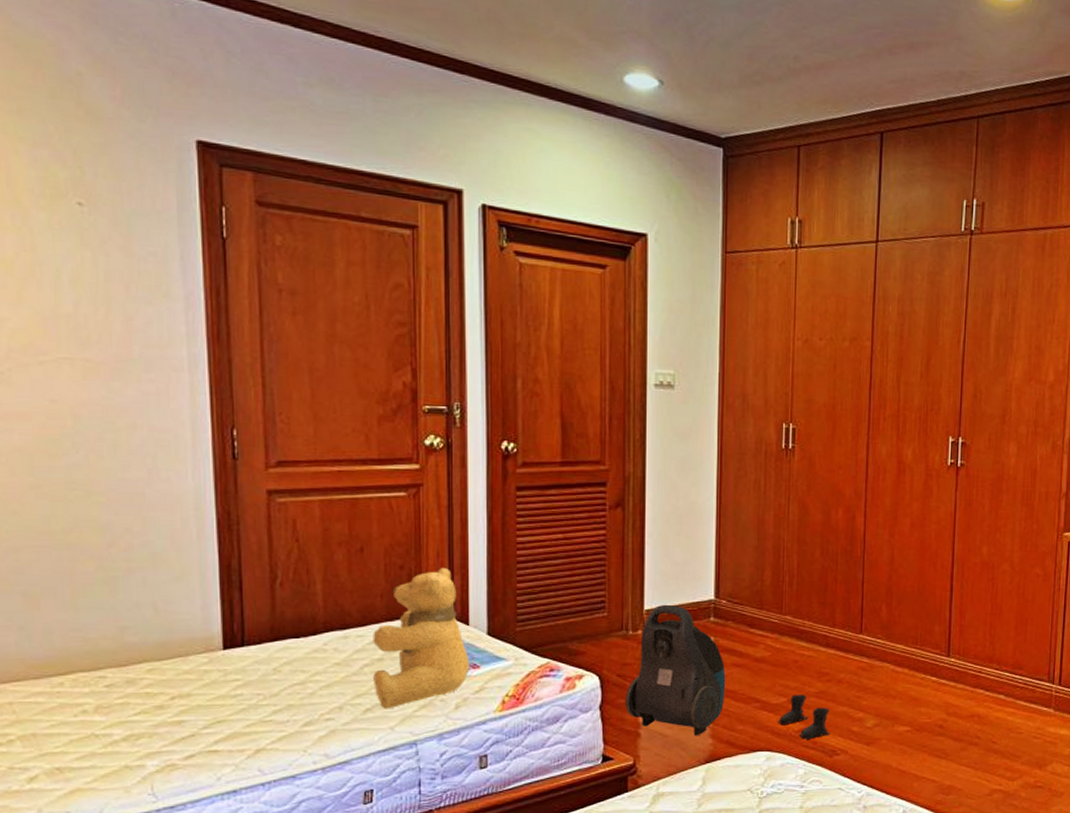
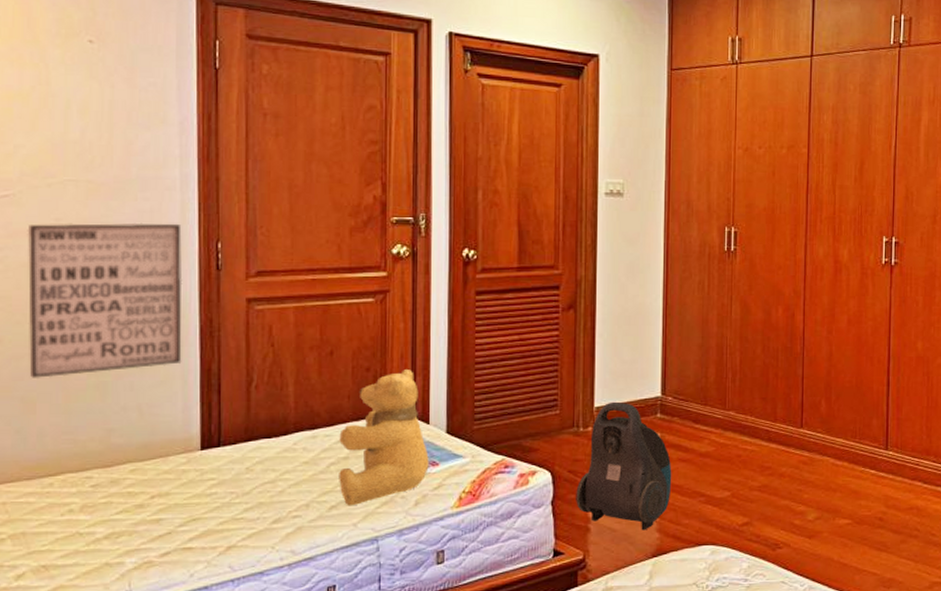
wall art: none [19,405,199,572] -> present [27,222,183,378]
boots: present [778,694,830,739] -> none [722,488,773,533]

